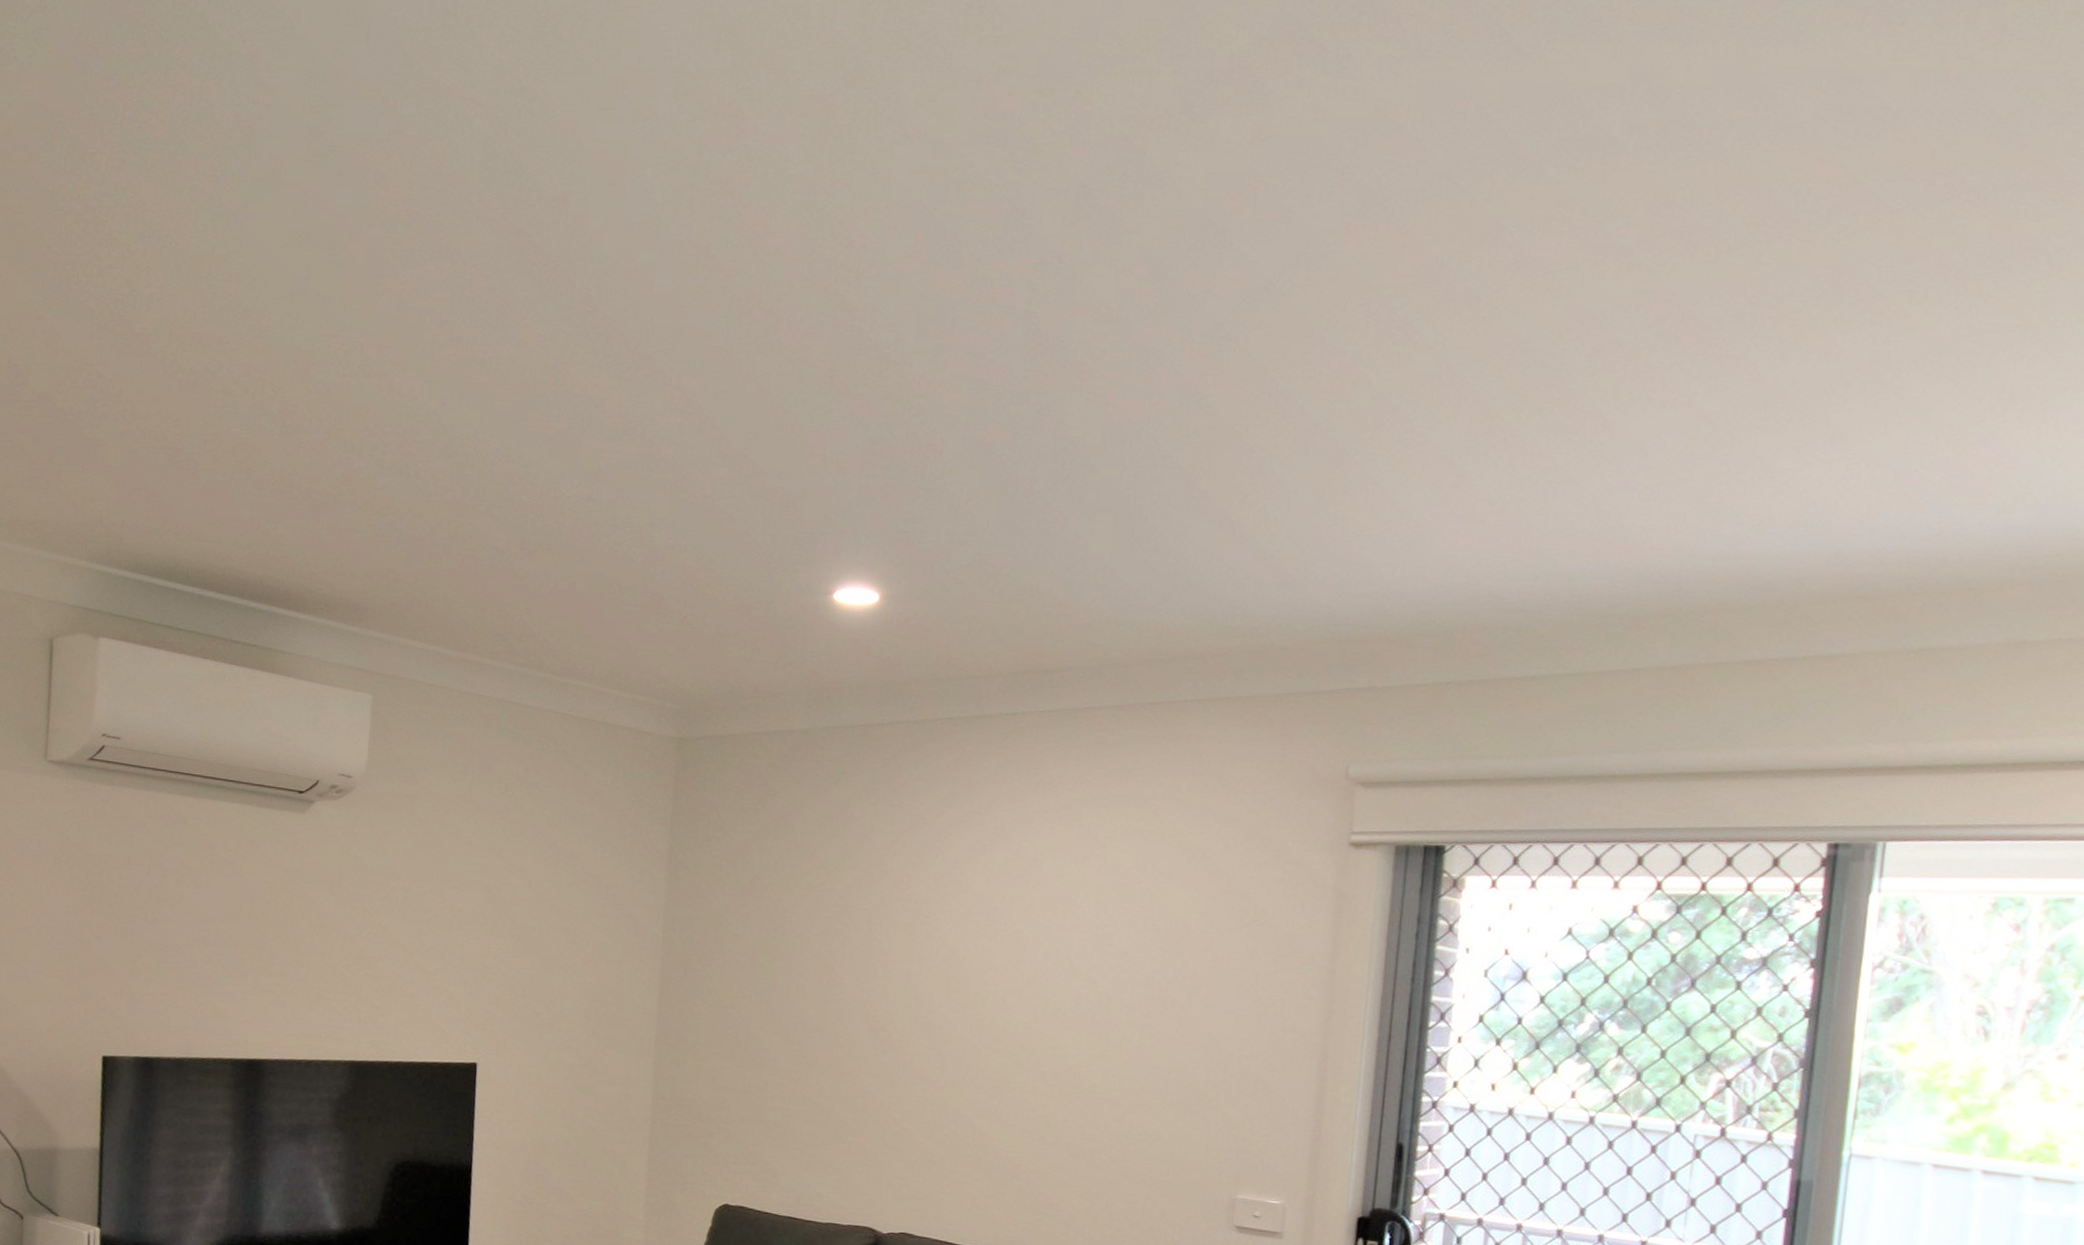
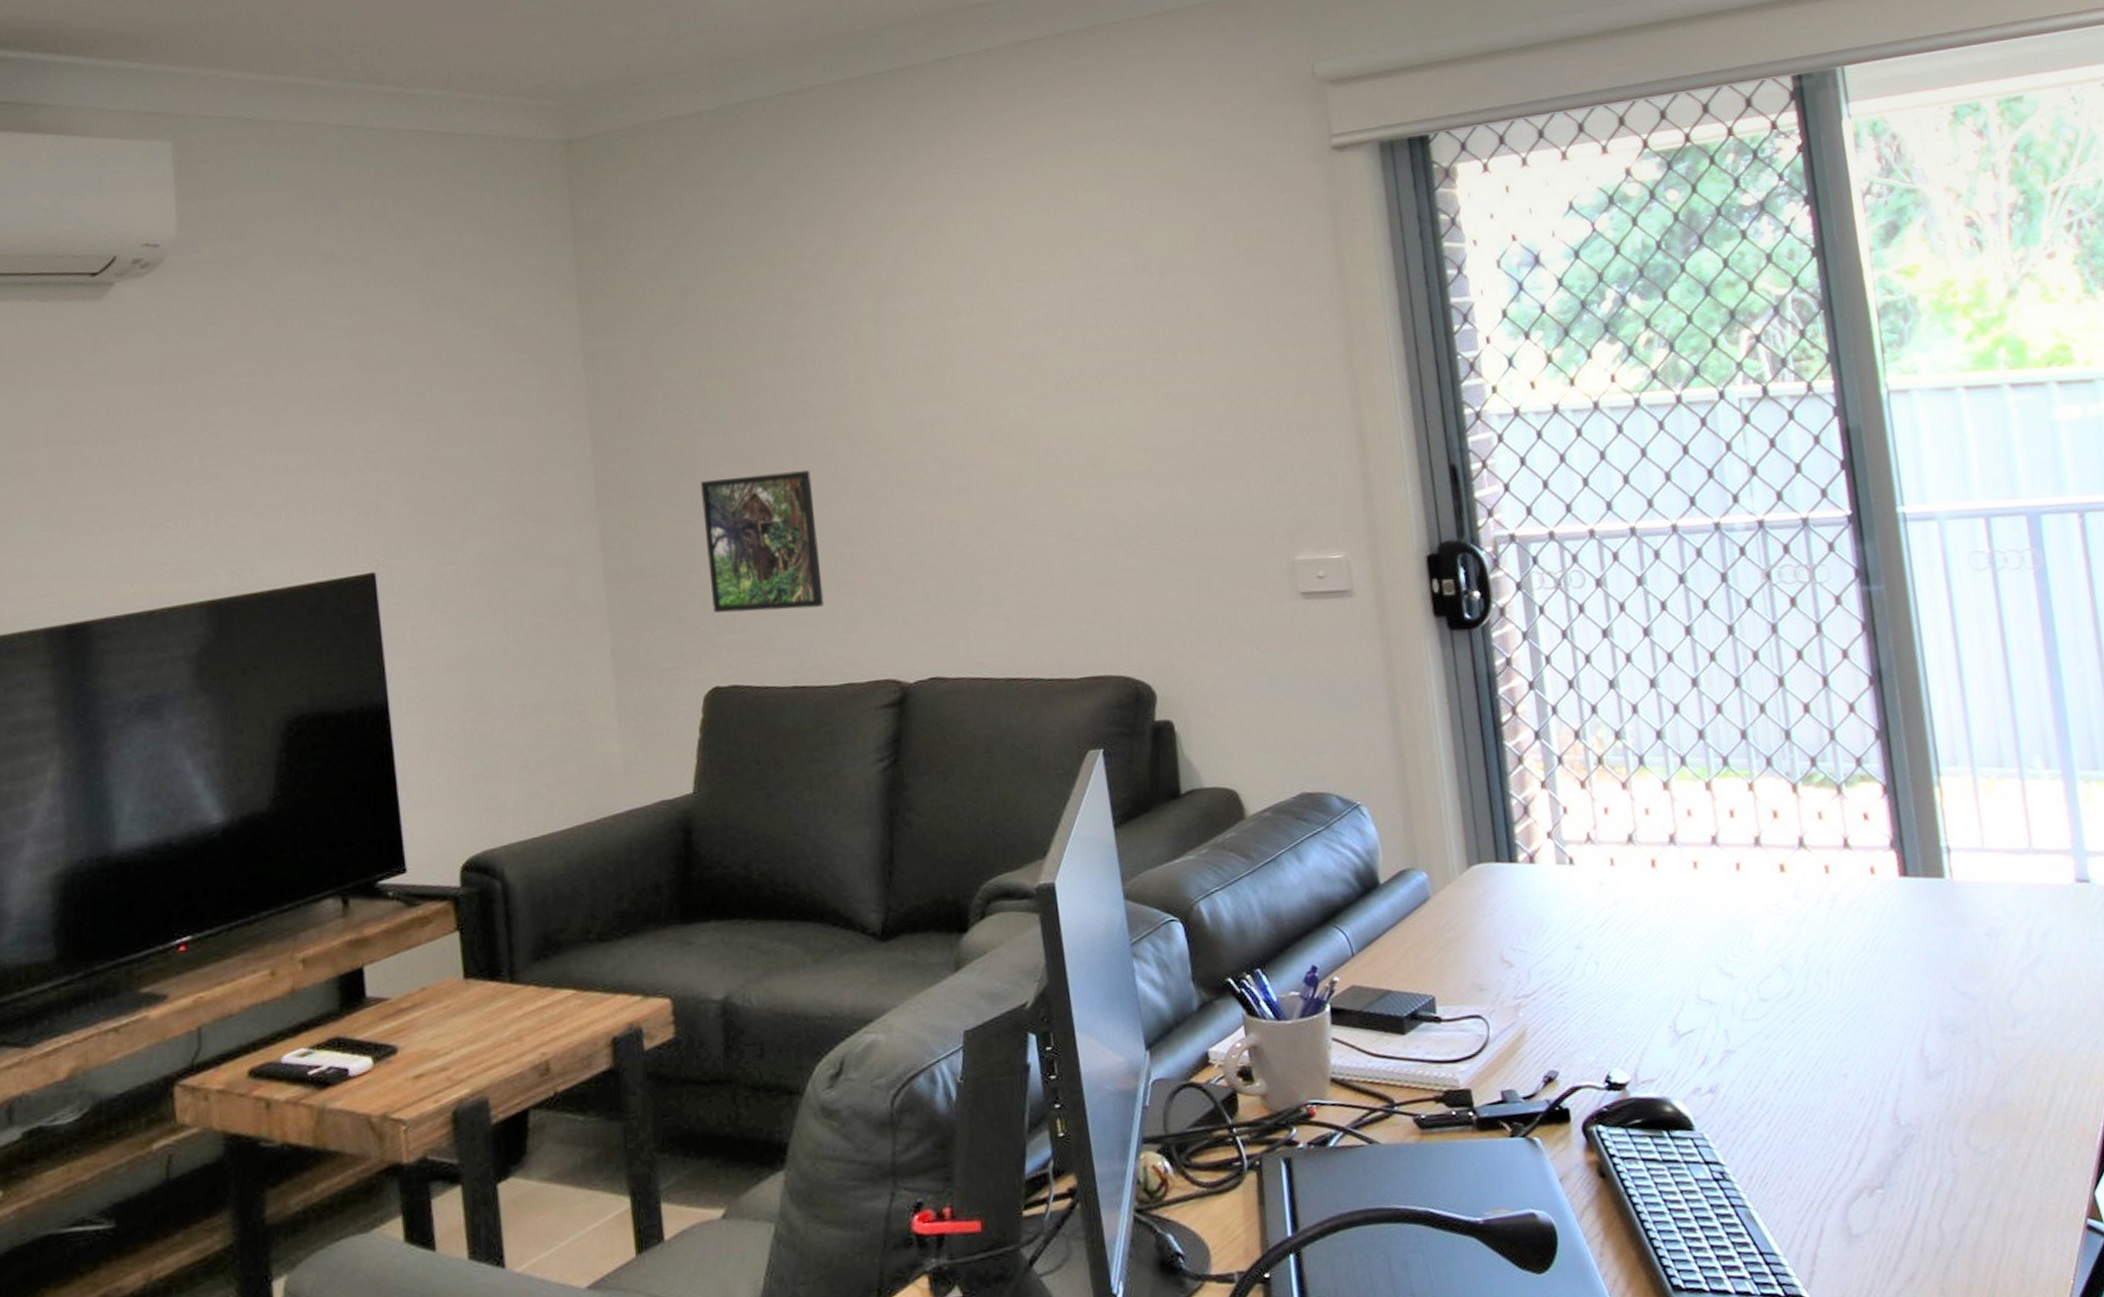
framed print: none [734,1038,832,1157] -> present [701,470,824,613]

